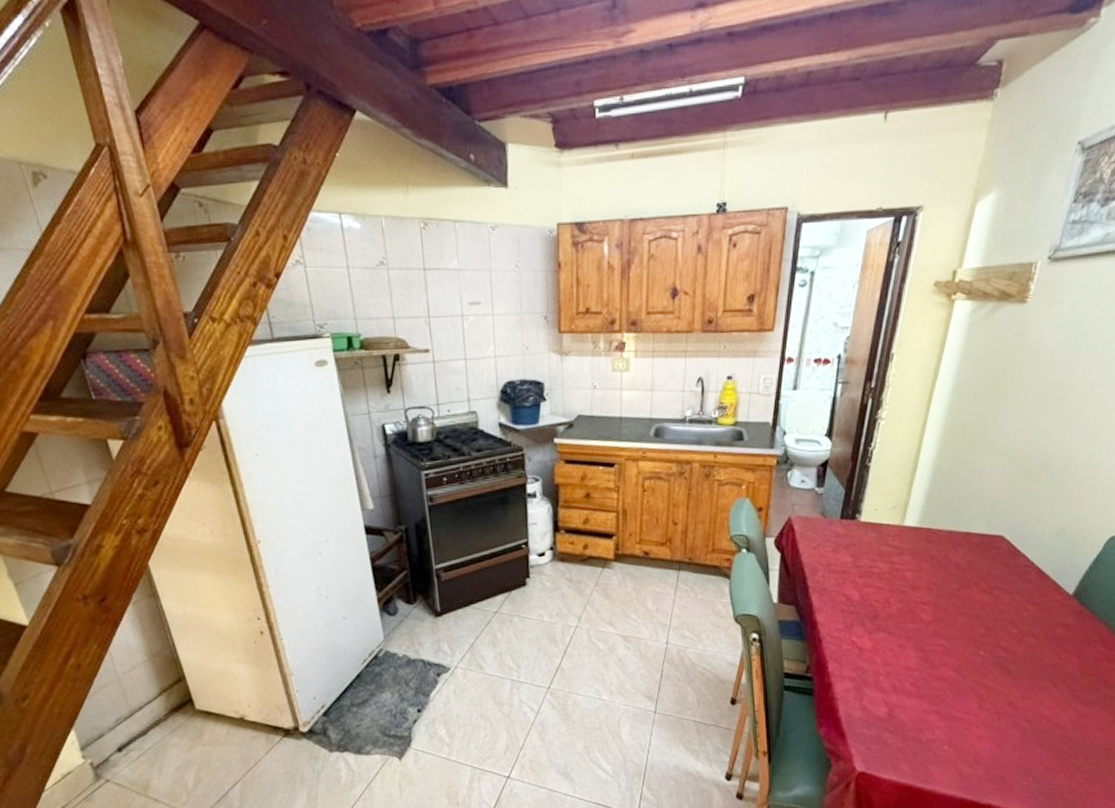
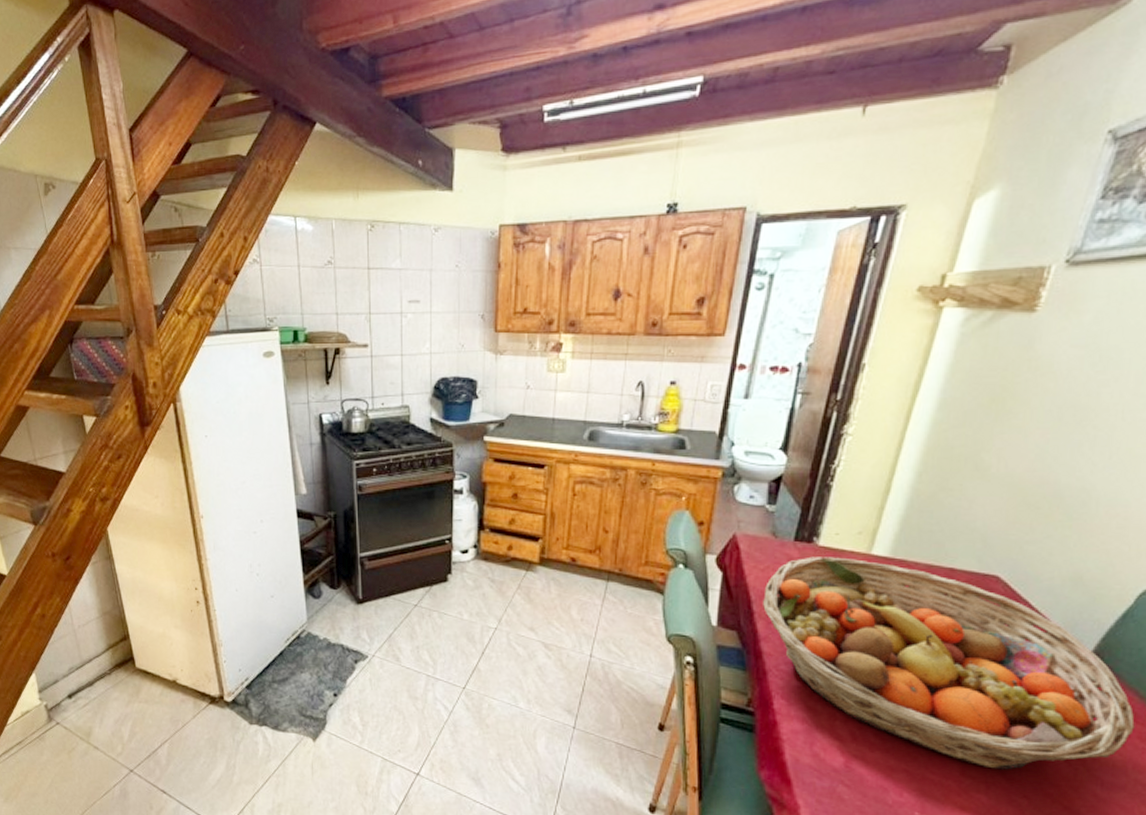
fruit basket: none [816,530,1104,701] -> present [763,556,1135,770]

